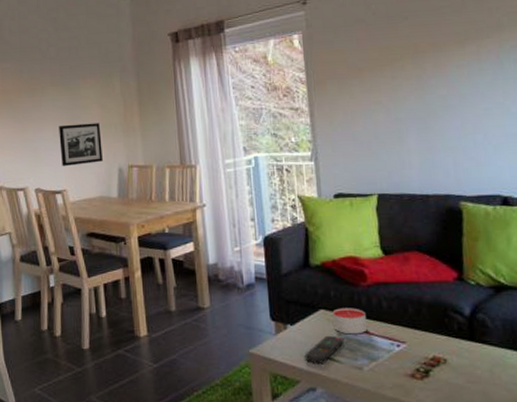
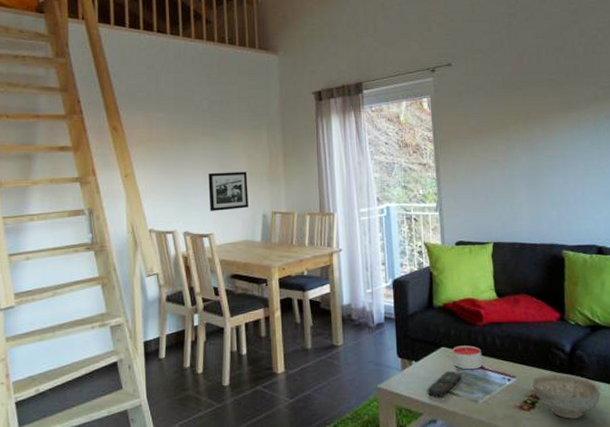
decorative bowl: none [424,339,508,389] -> present [531,373,602,419]

